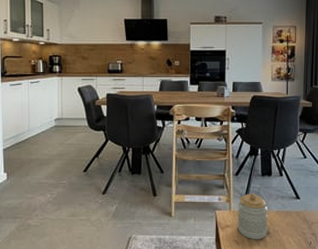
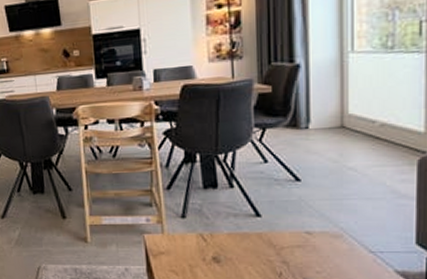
jar: present [238,193,268,239] -> none [173,211,218,269]

